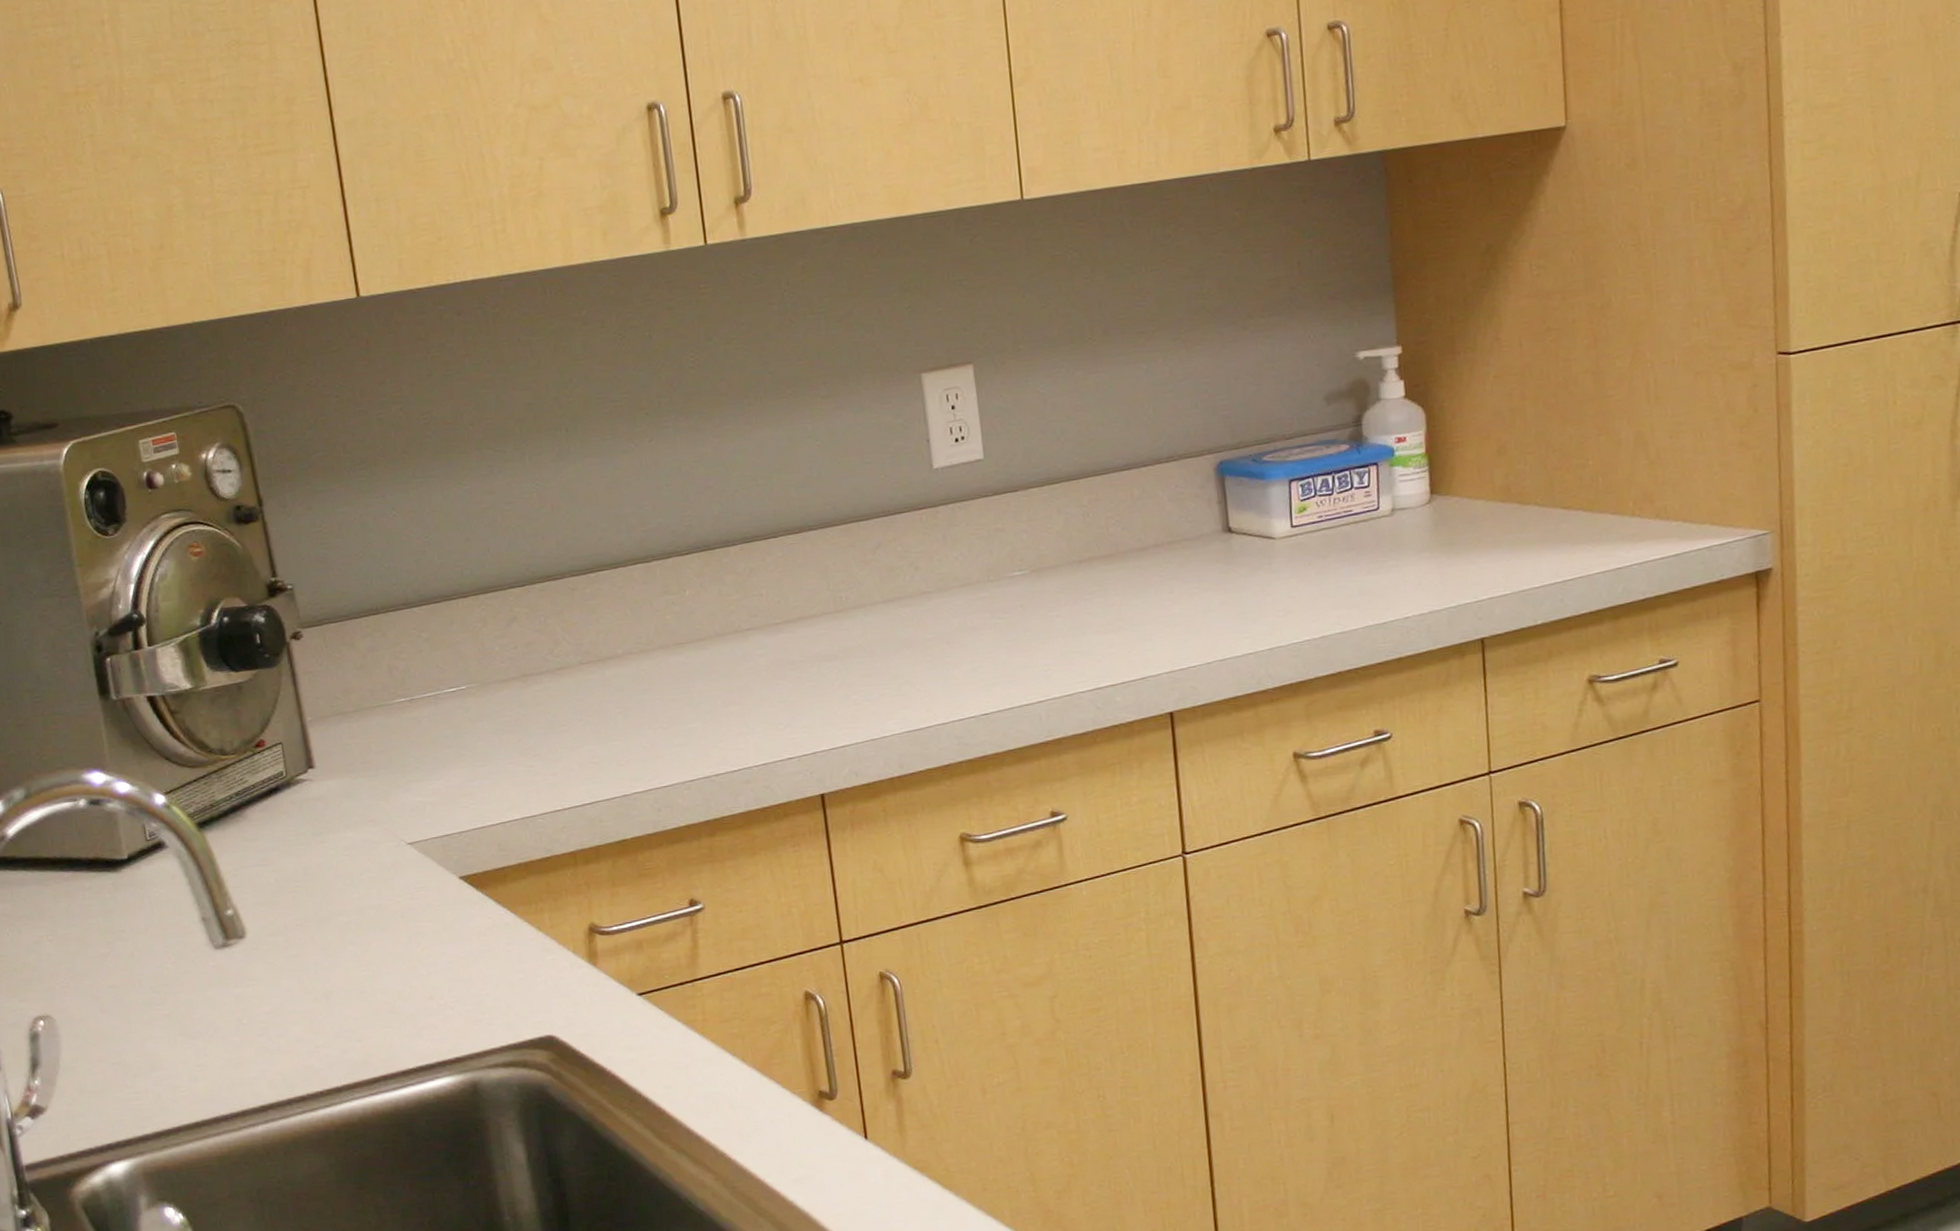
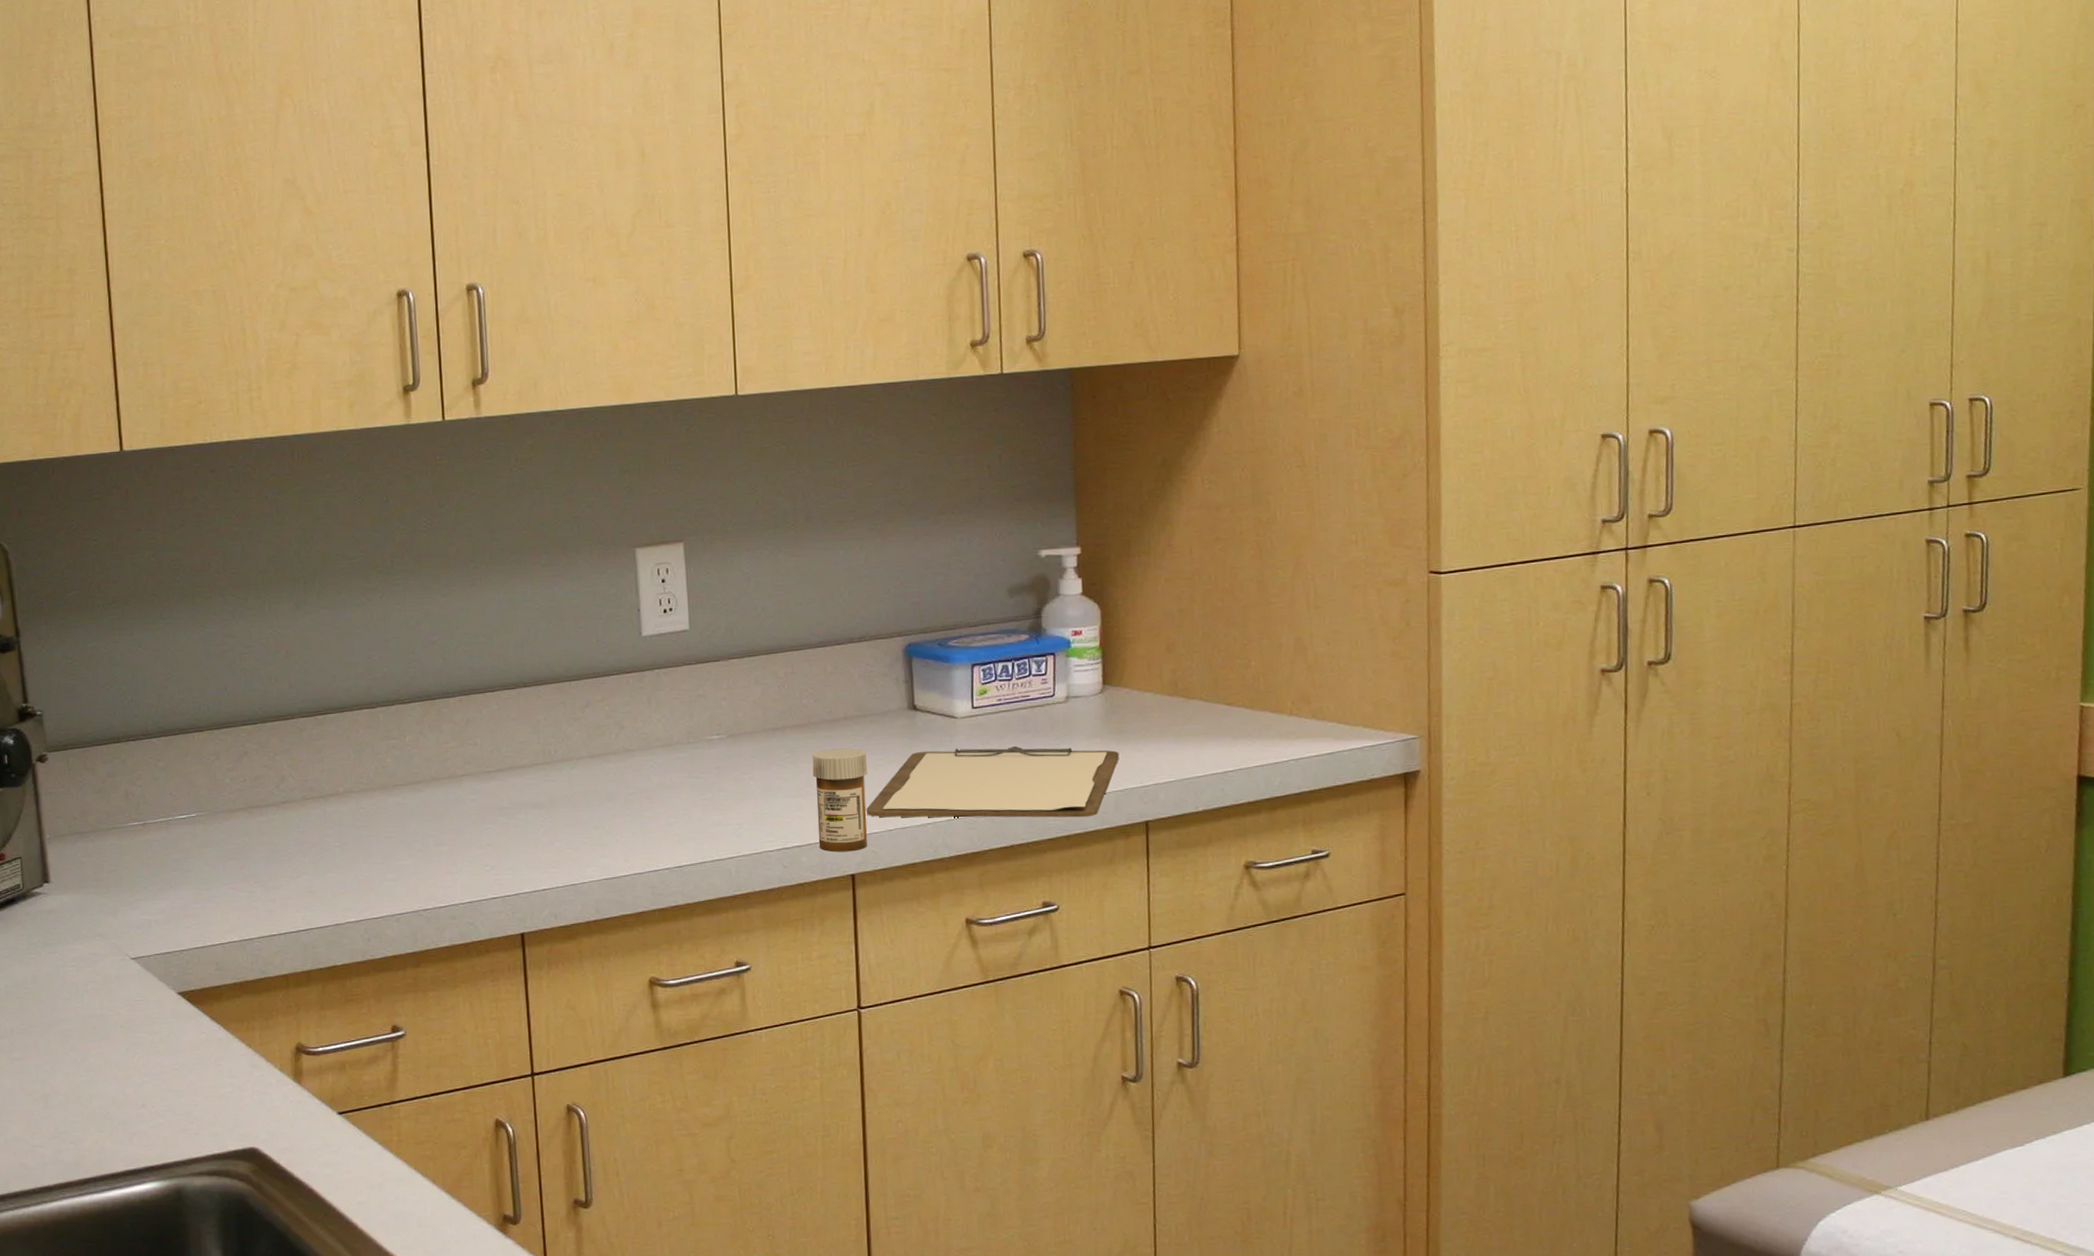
medicine: none [1122,577,1186,690] -> present [812,748,868,853]
clipboard: none [1183,564,1451,650] -> present [866,746,1119,818]

